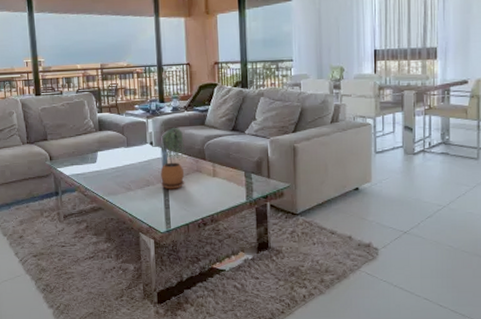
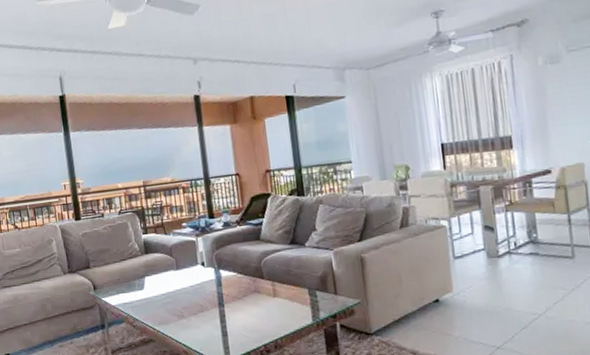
potted plant: present [160,127,185,190] -> none [213,244,243,314]

